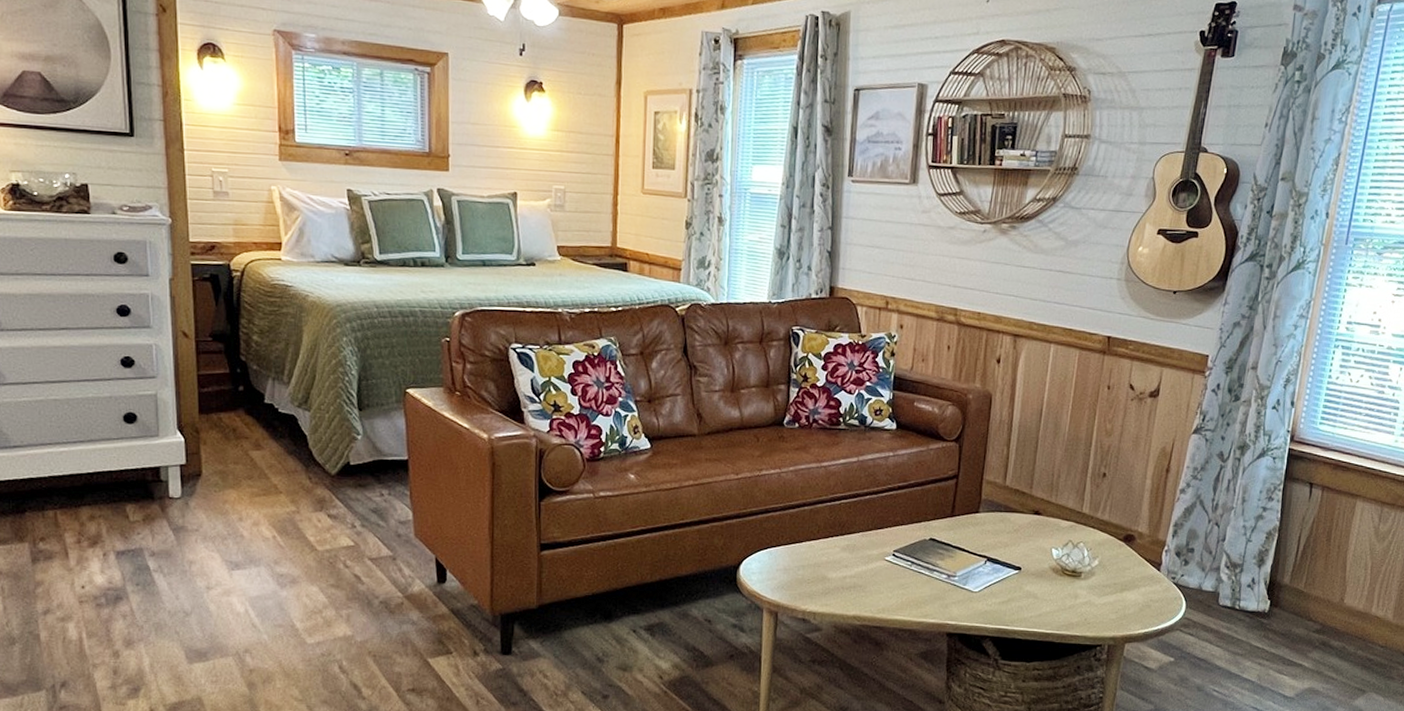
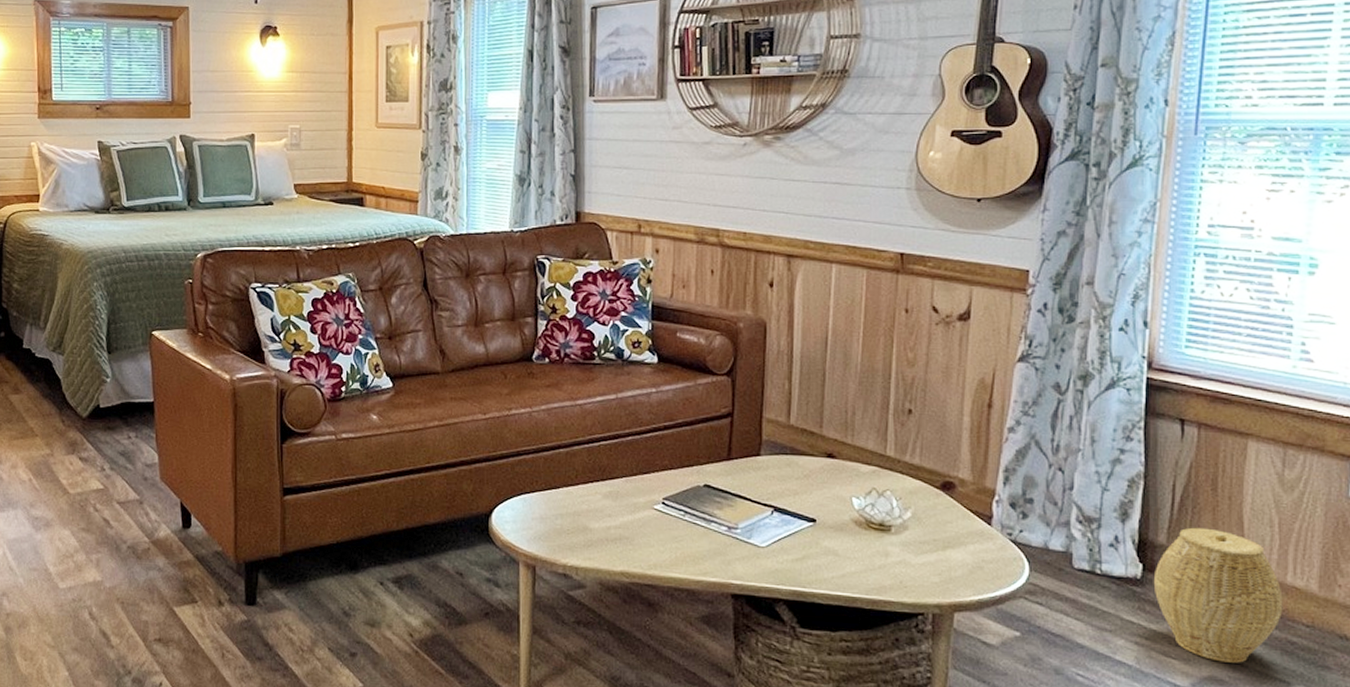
woven basket: none [1276,570,1368,677] -> present [1153,527,1283,663]

